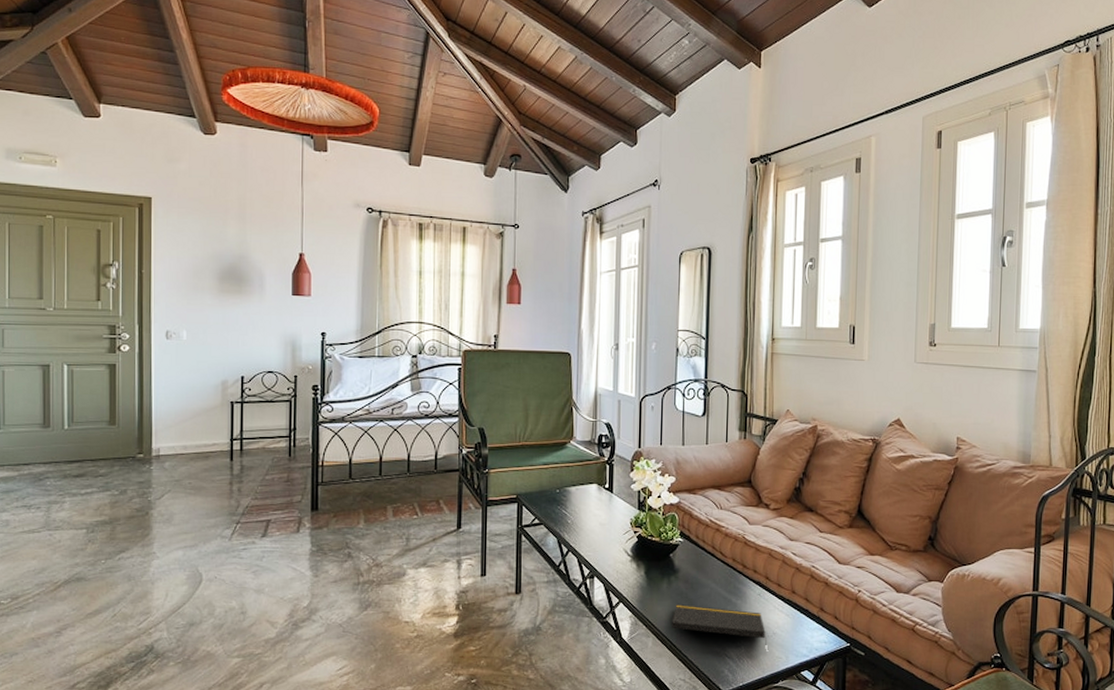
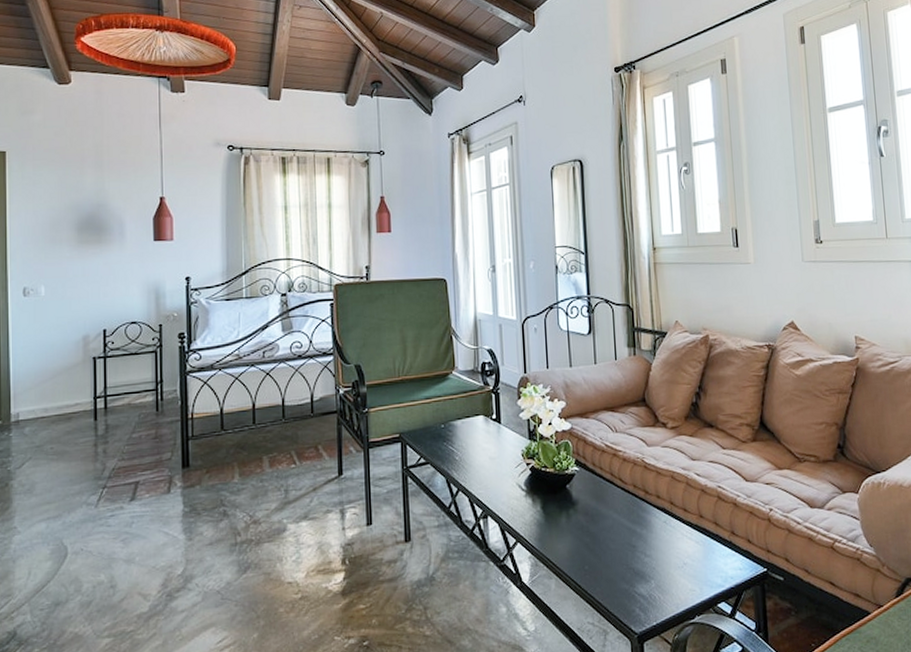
notepad: present [671,604,767,645] -> none [573,539,678,578]

